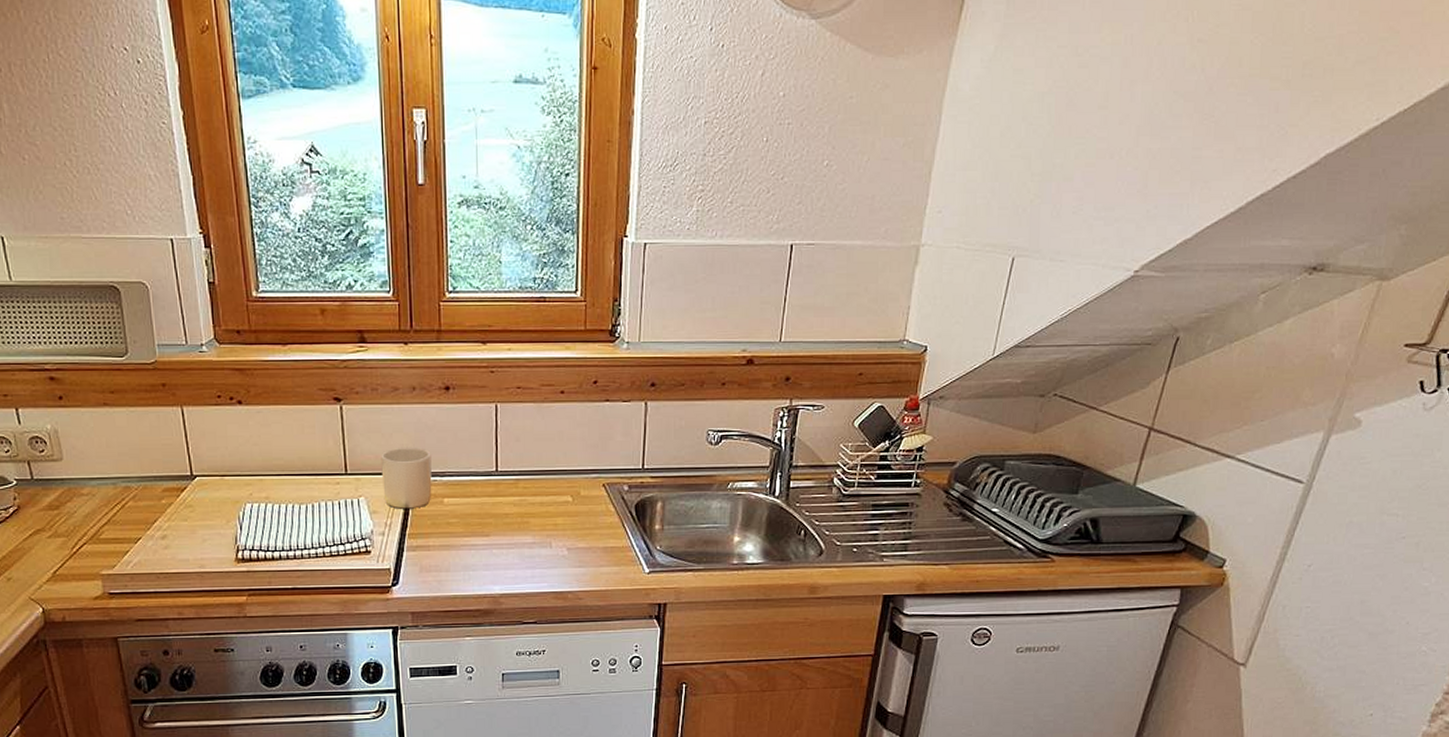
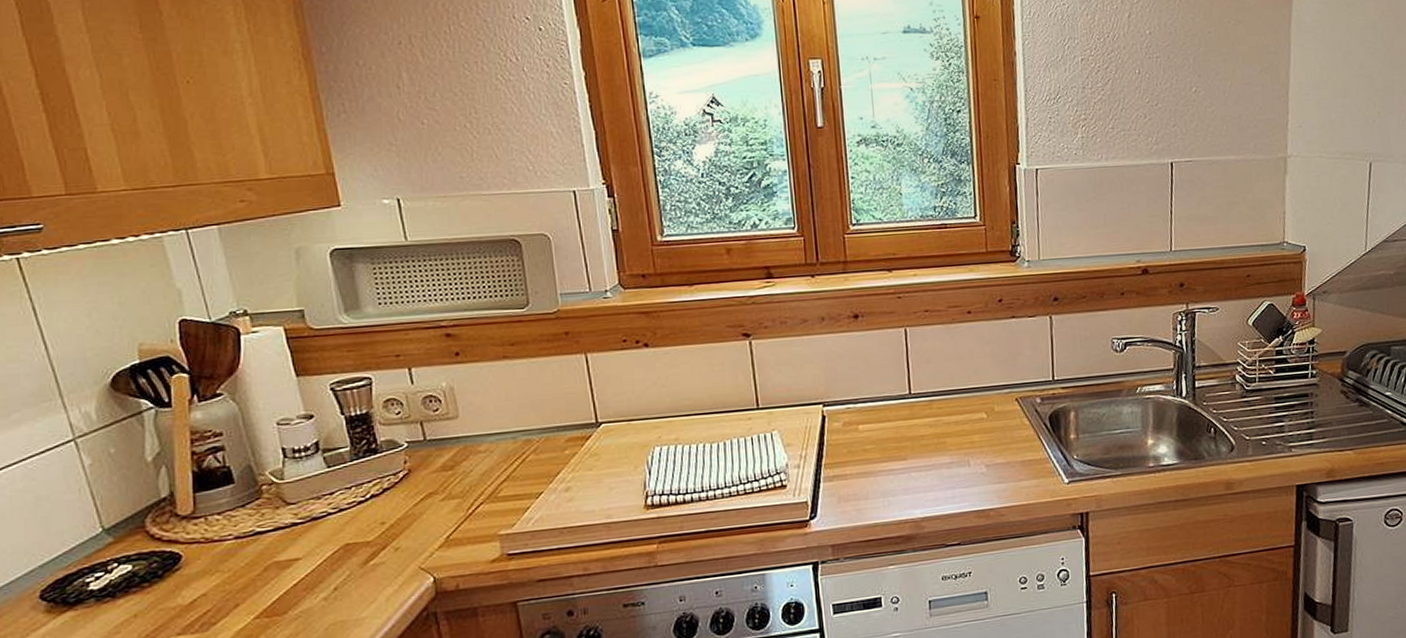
mug: present [381,446,432,509] -> none [792,376,847,440]

